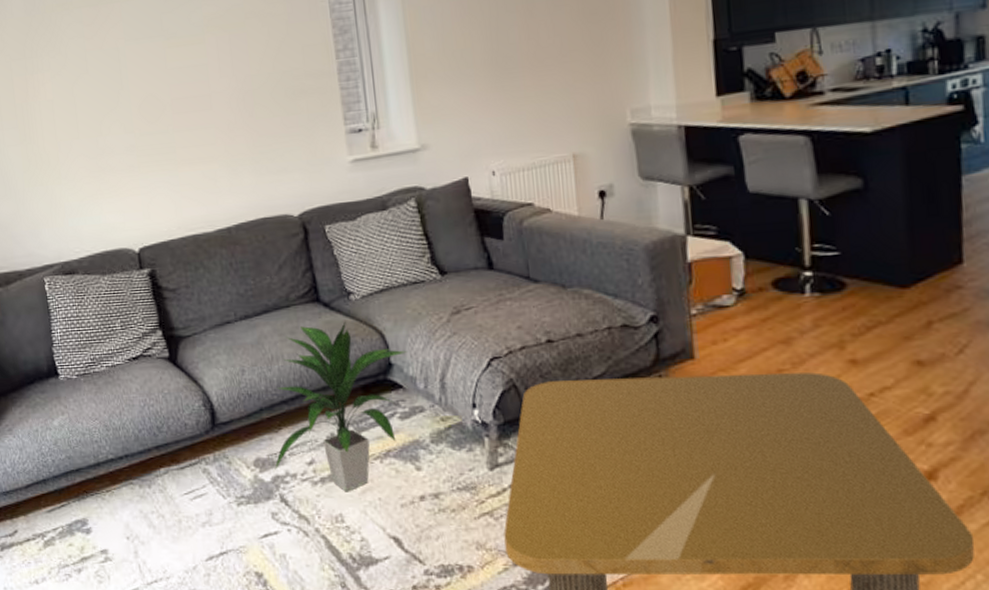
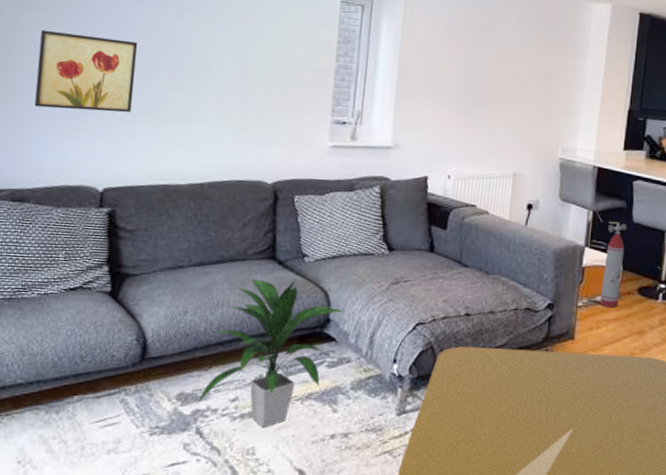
wall art: none [49,84,146,174] -> present [34,30,138,112]
fire extinguisher: none [713,195,748,312] -> present [599,221,627,308]

